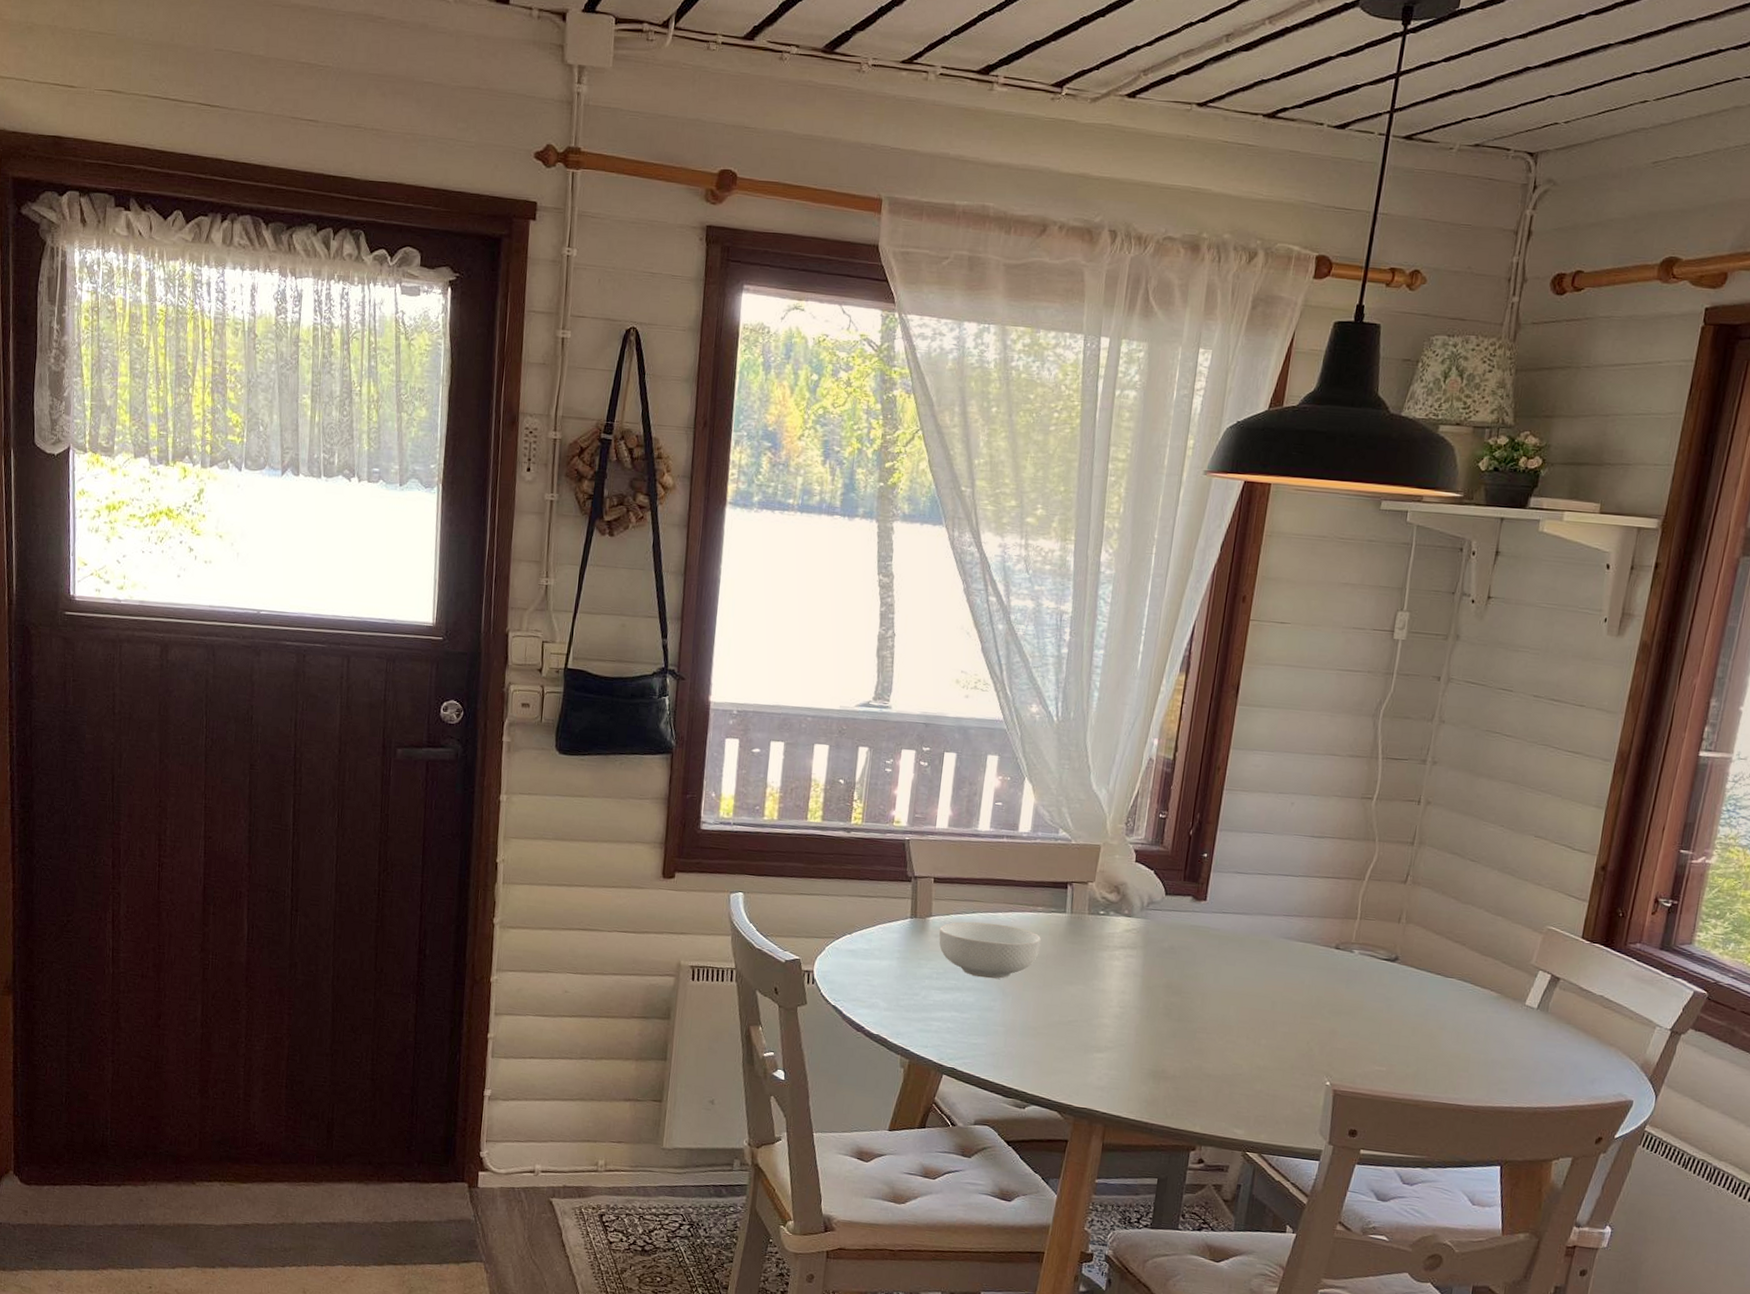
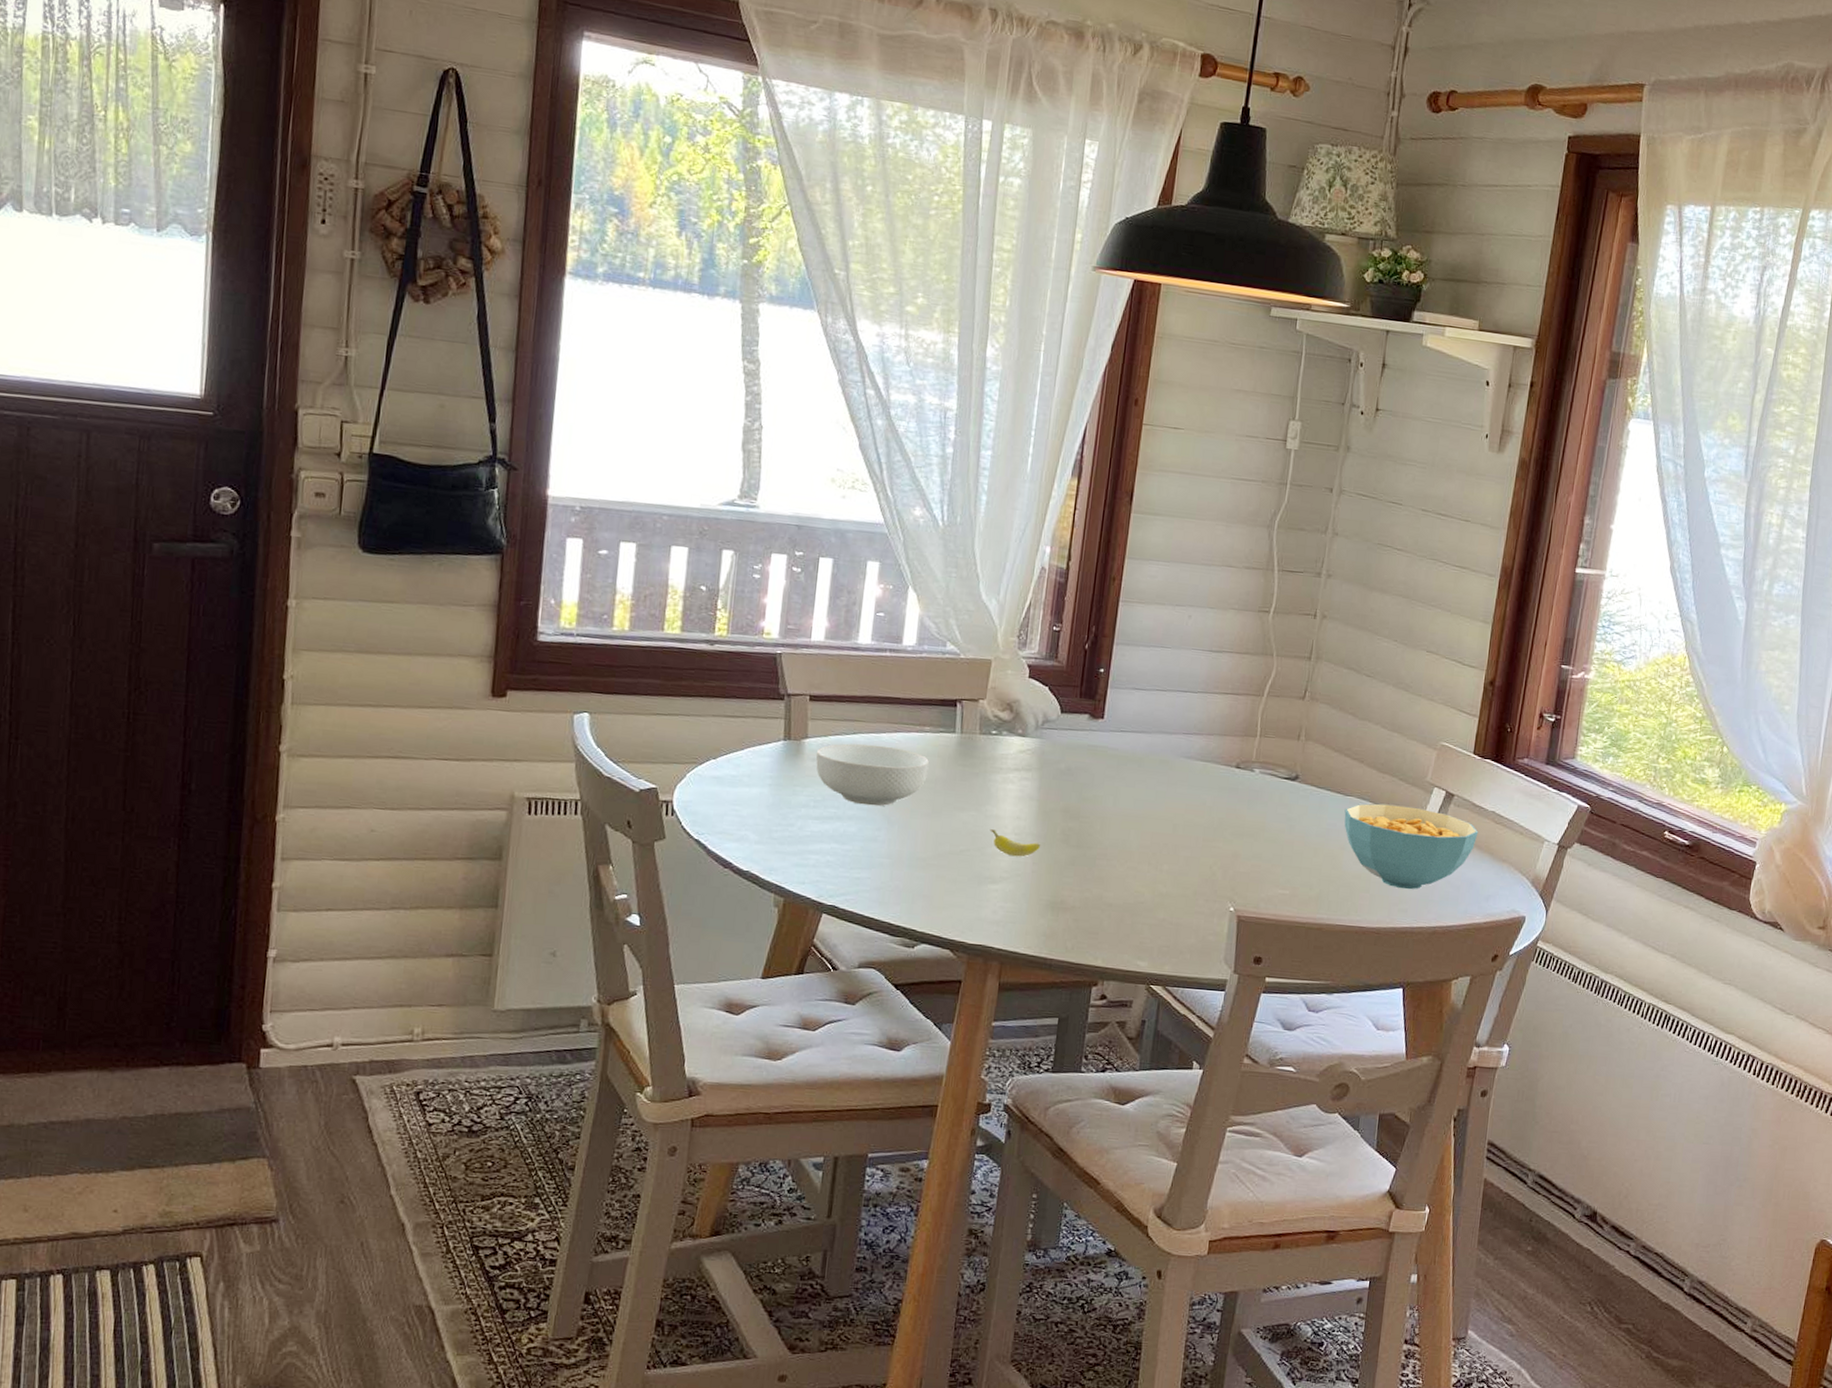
fruit: none [1096,1002,1144,1029] -> present [990,829,1041,857]
cereal bowl: none [1444,985,1585,1071] -> present [1344,803,1479,890]

